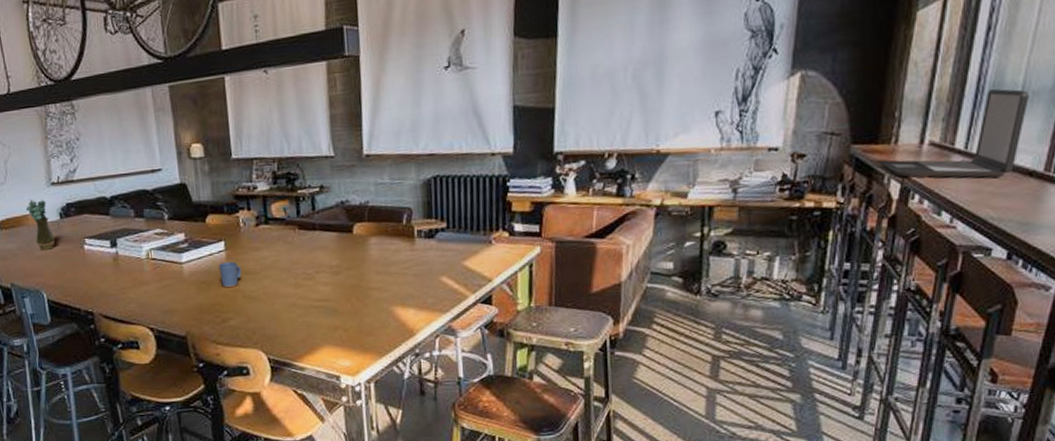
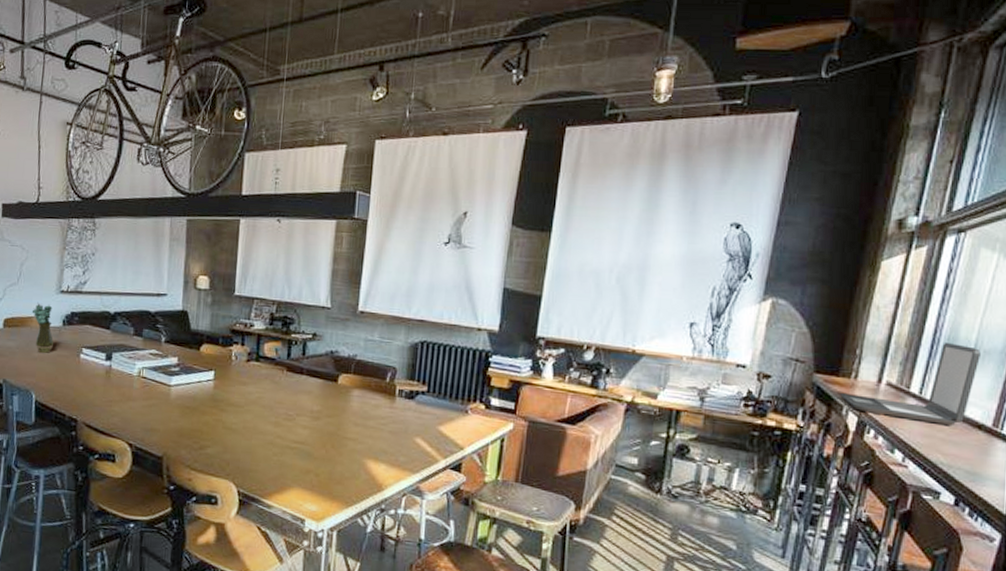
mug: present [219,262,242,288] -> none [204,391,227,417]

